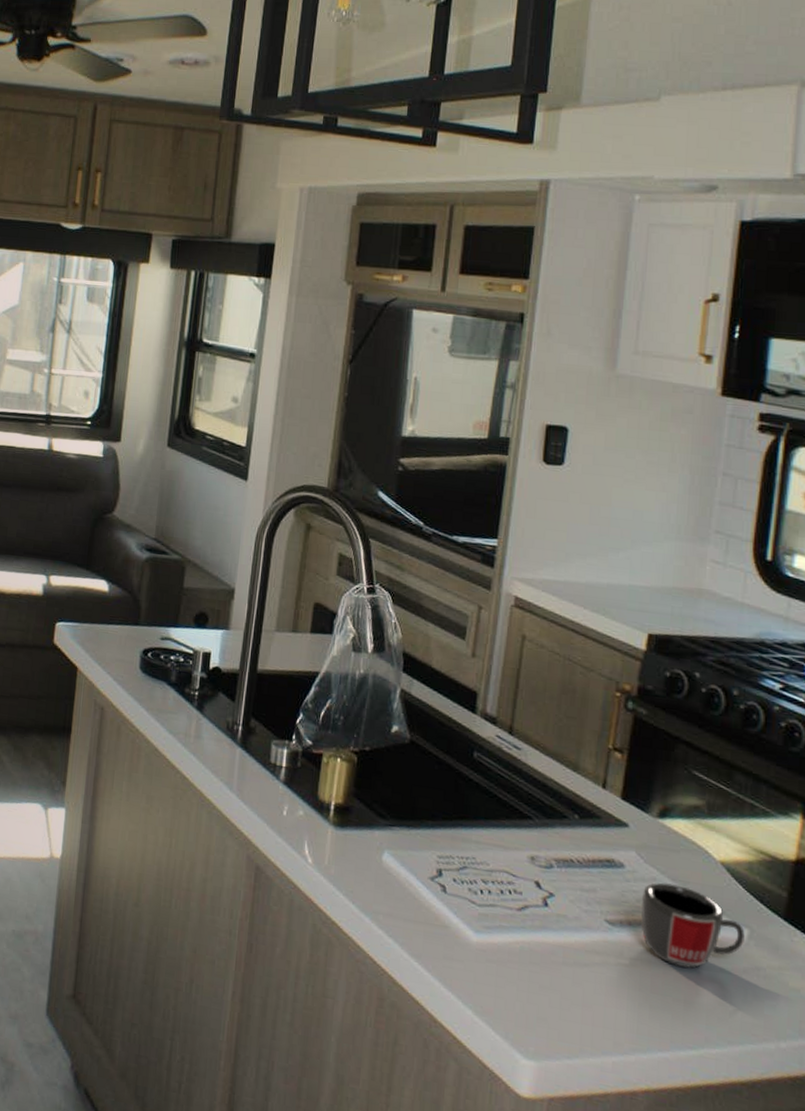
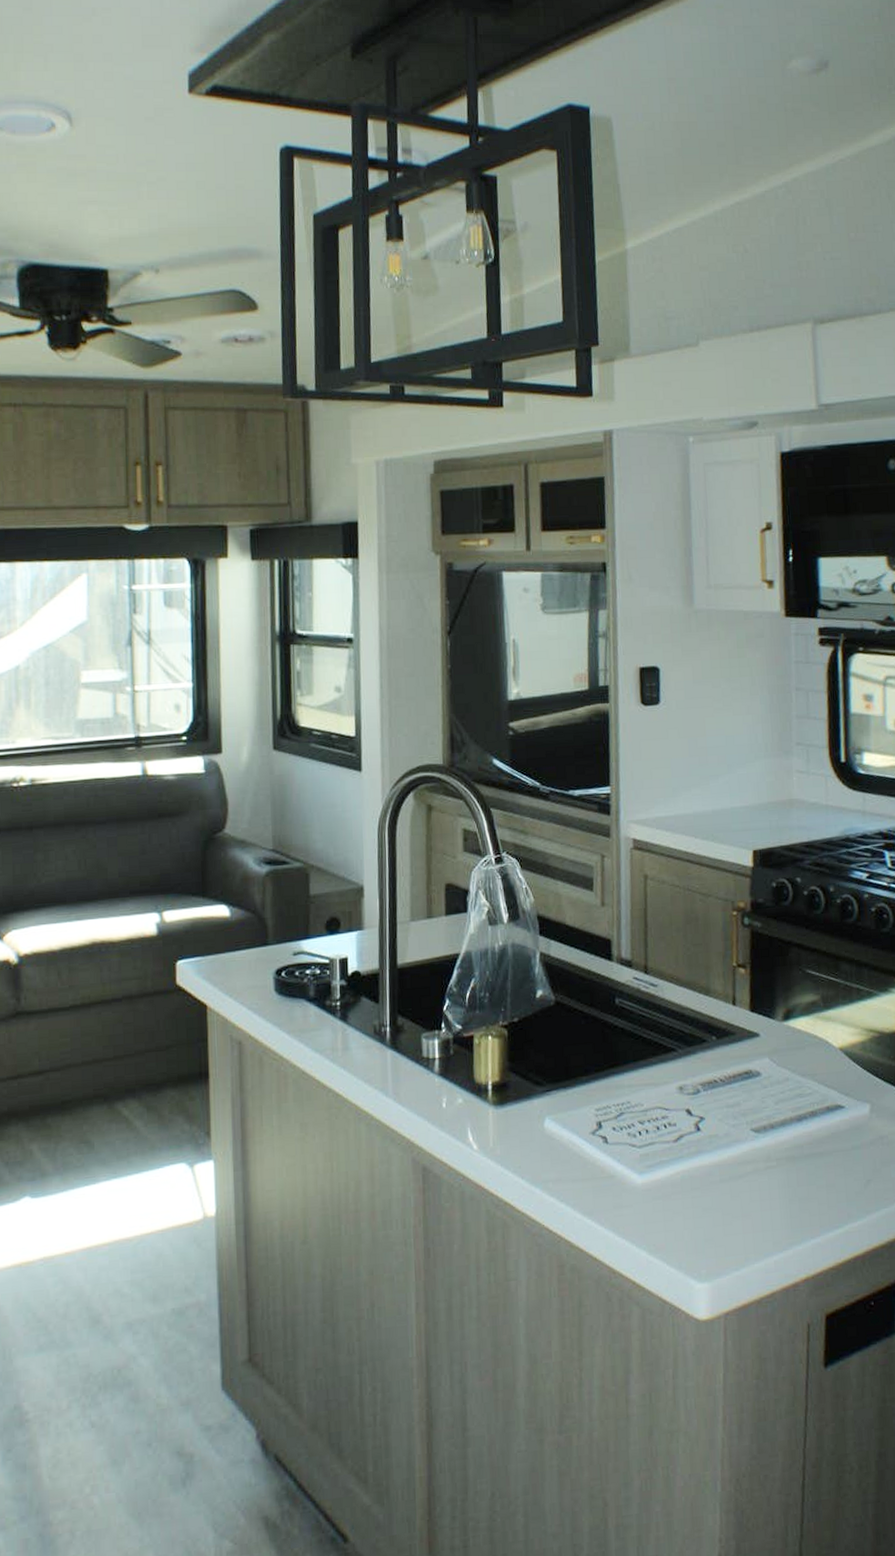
mug: present [641,882,745,968] -> none [778,1079,868,1155]

